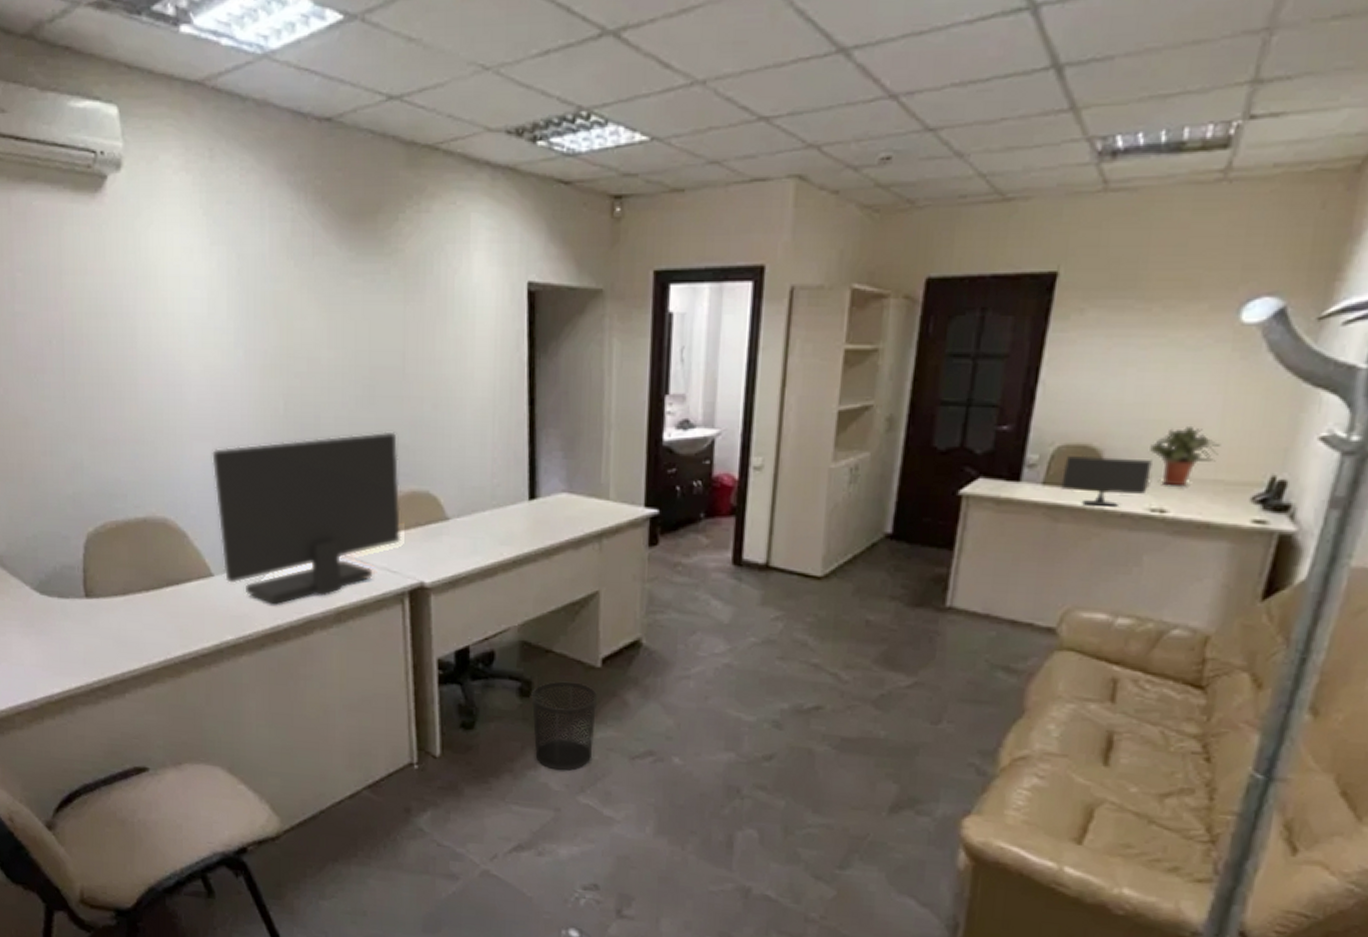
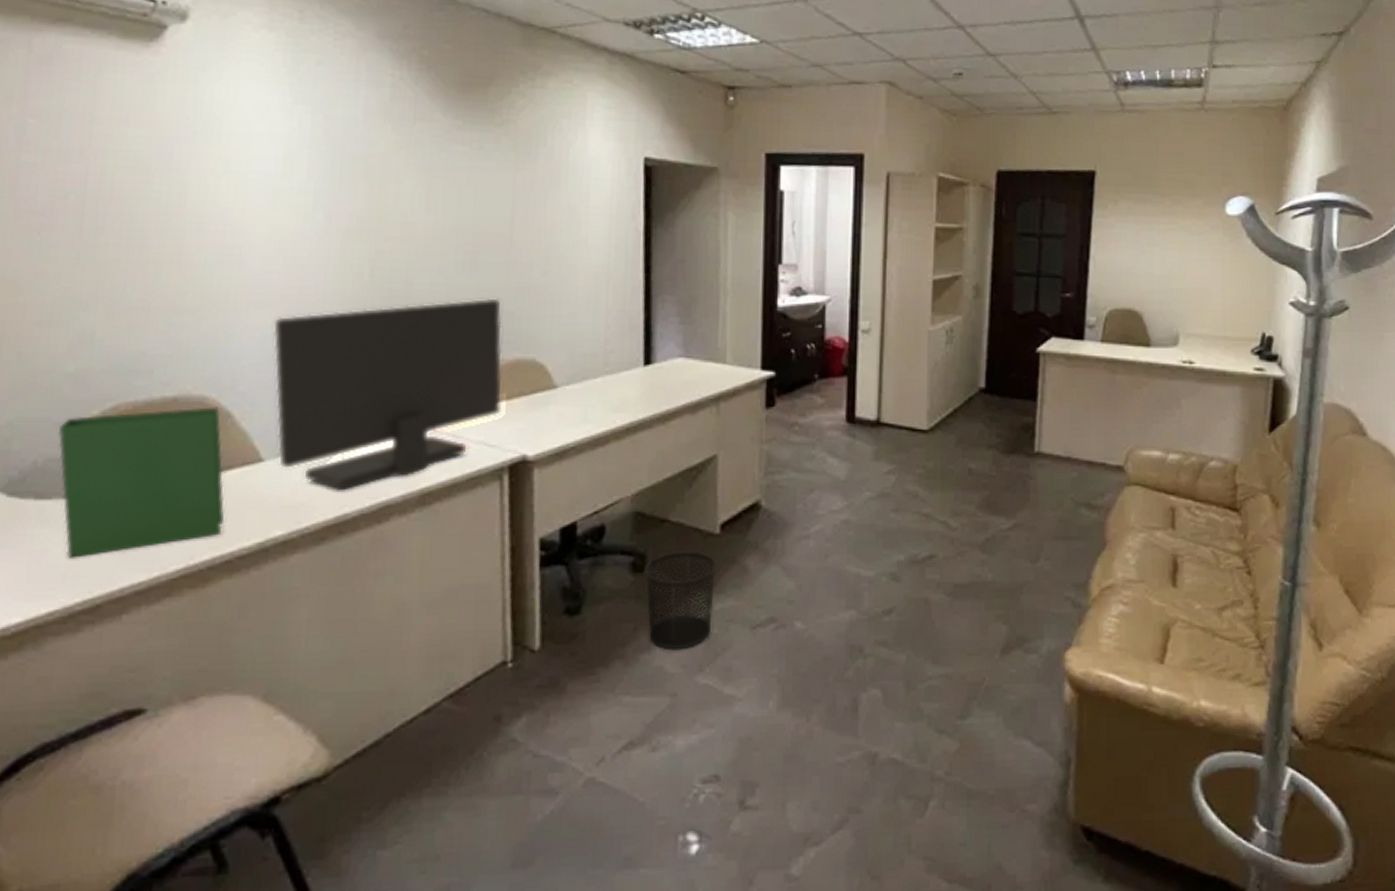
binder: none [67,527,190,646] -> present [57,407,225,558]
computer monitor: present [1061,455,1153,508] -> none [1115,317,1179,361]
potted plant: present [1150,425,1222,487] -> none [1176,293,1225,342]

